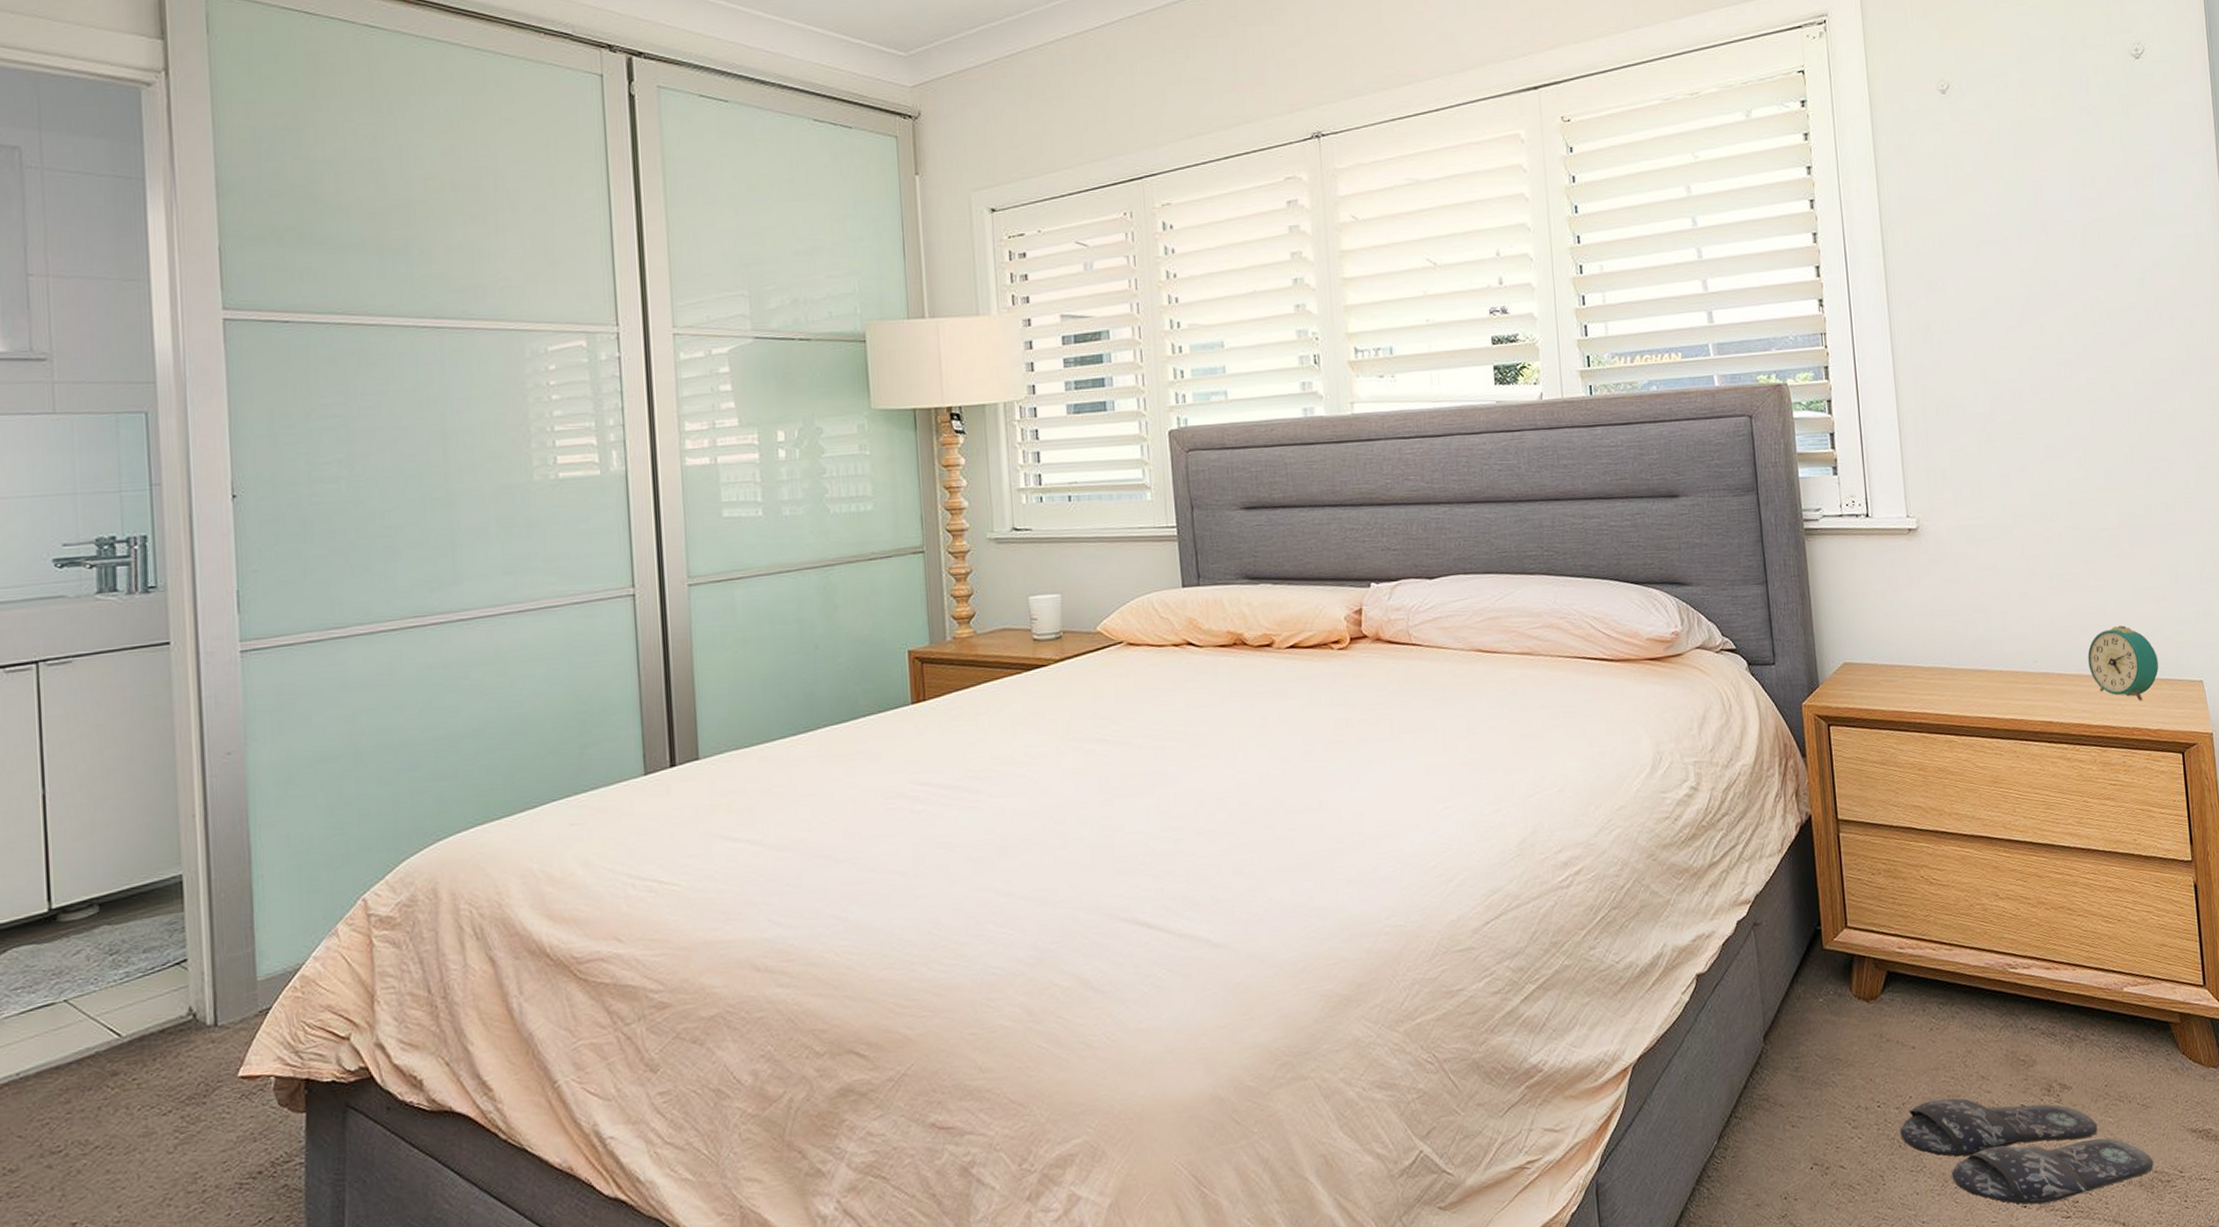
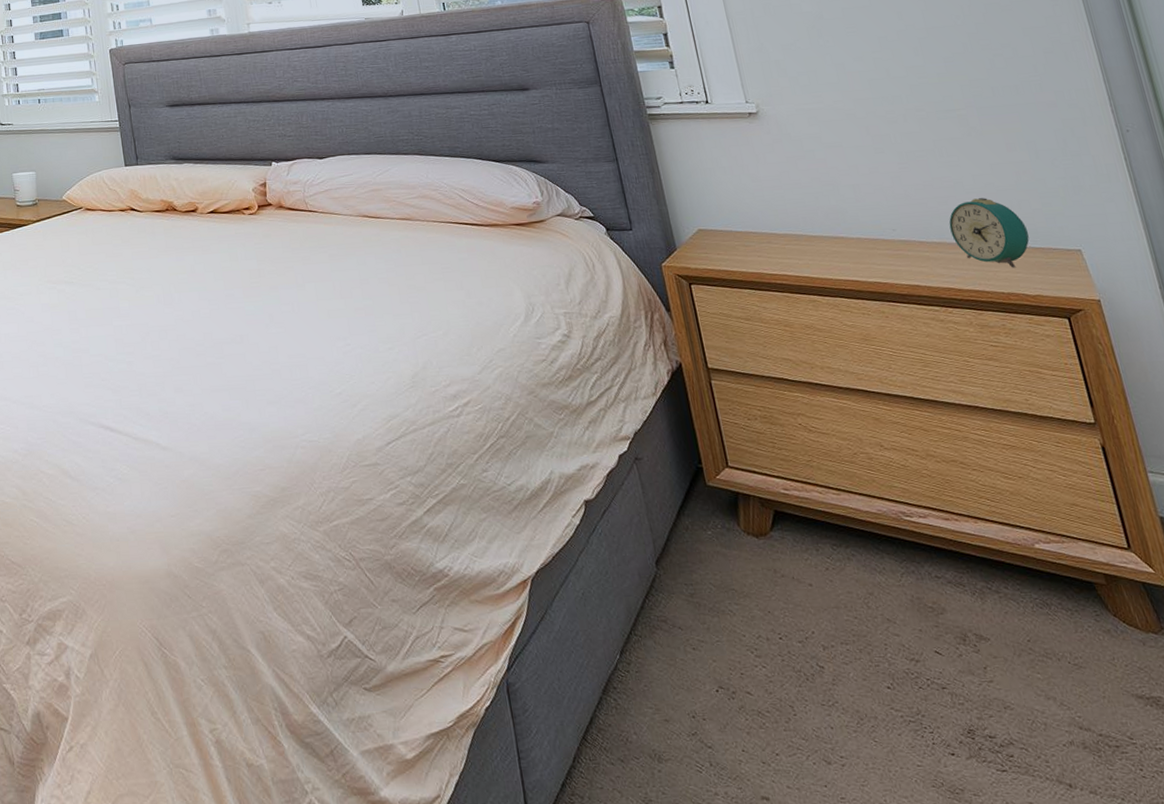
slippers: present [1900,1098,2154,1205] -> none [805,637,1097,753]

